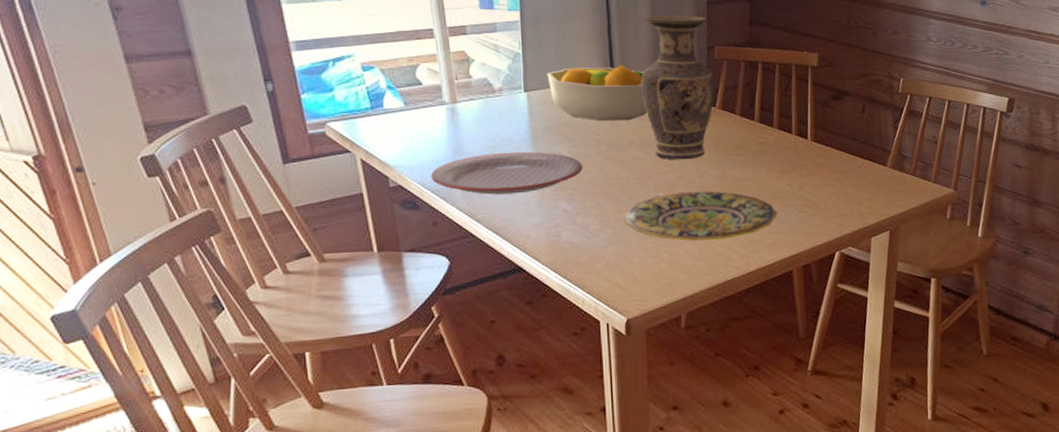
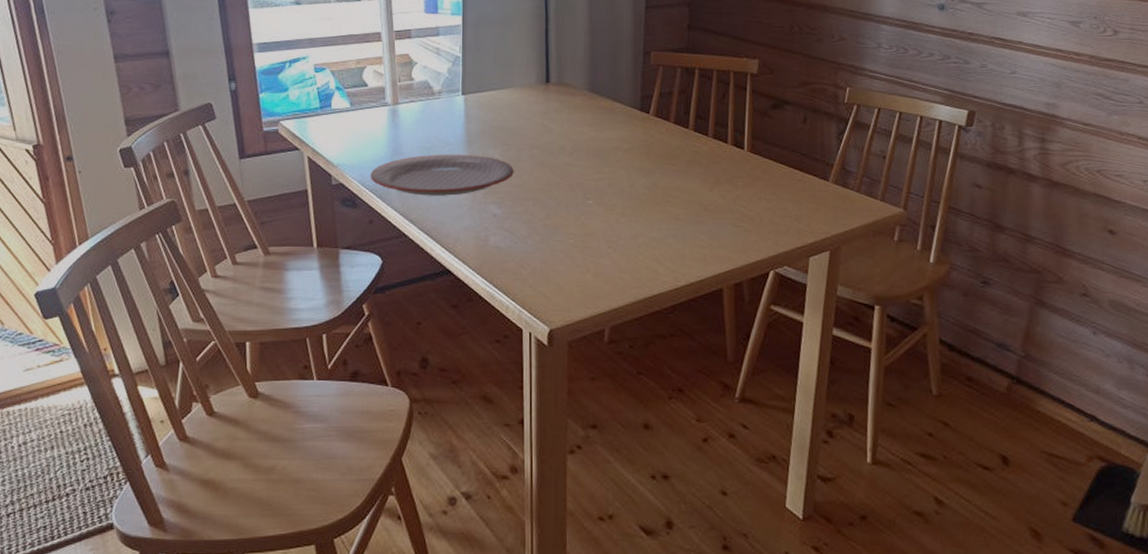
fruit bowl: present [547,64,647,122] -> none [484,69,580,126]
plate: present [624,190,778,241] -> none [552,200,709,253]
vase: present [641,16,715,160] -> none [575,20,649,167]

